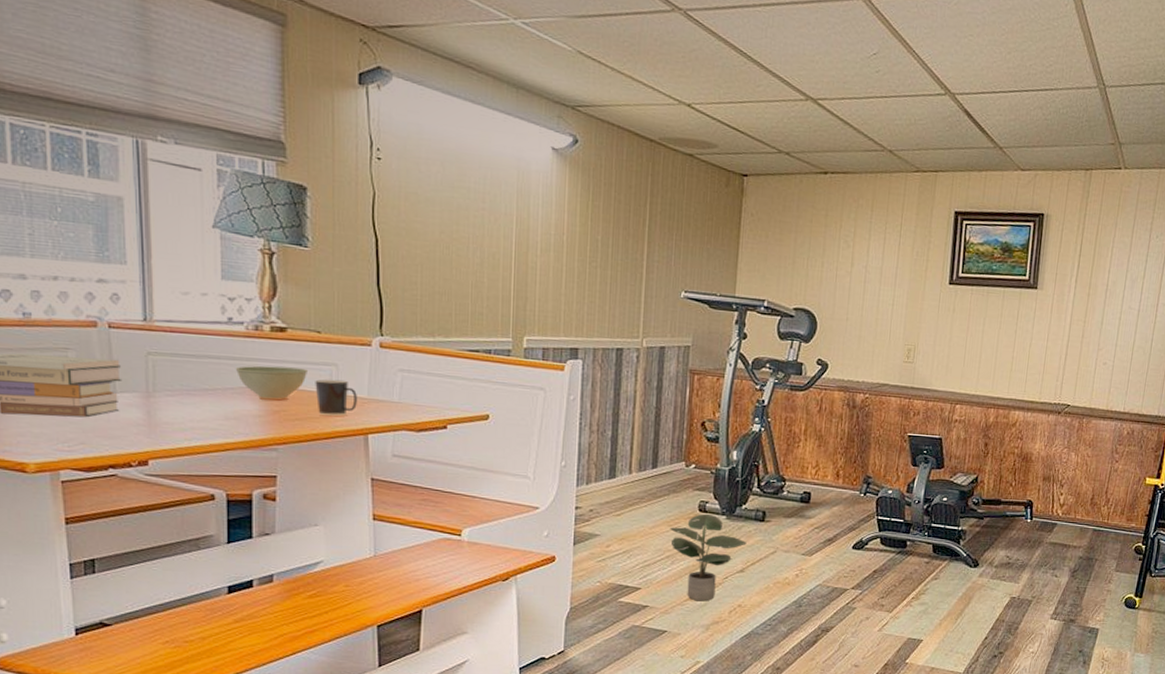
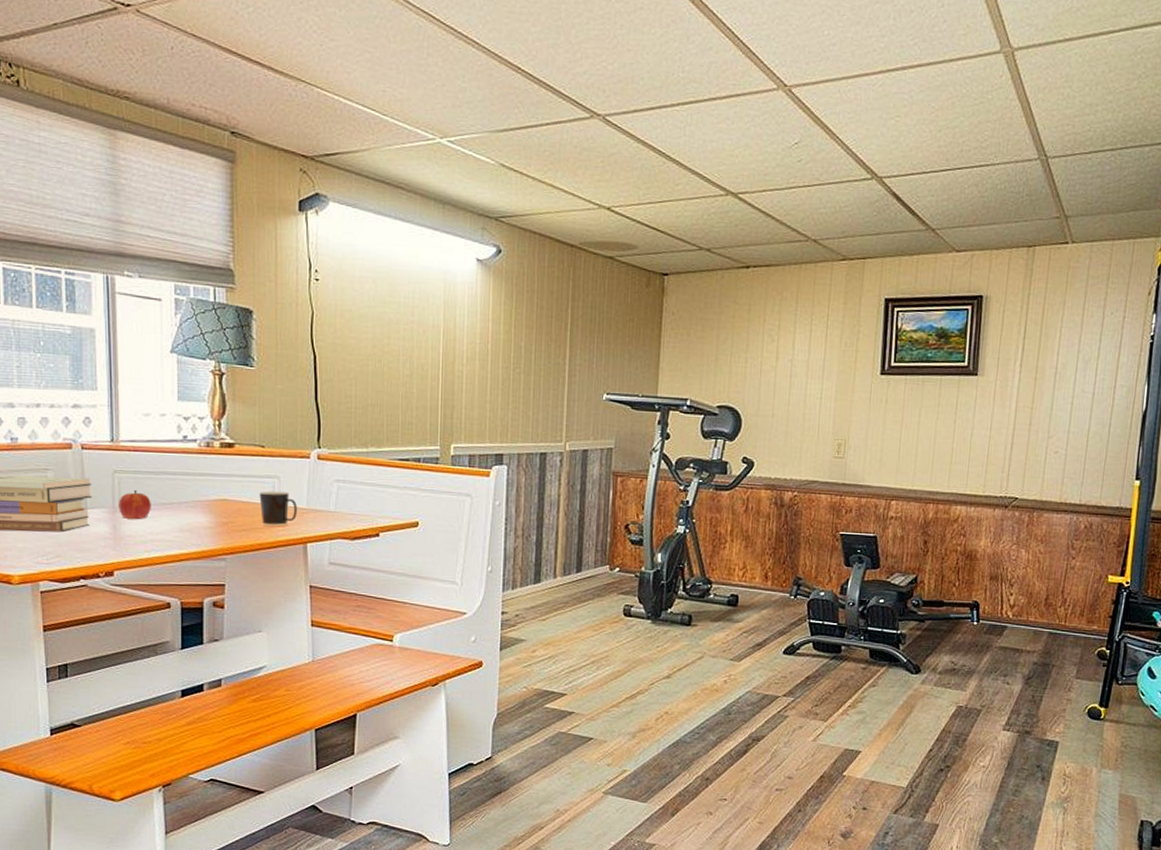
fruit: none [153,373,191,406] -> present [118,489,151,520]
bowl: present [235,365,309,402] -> none [189,480,254,514]
potted plant: present [670,513,747,602] -> none [595,617,673,708]

